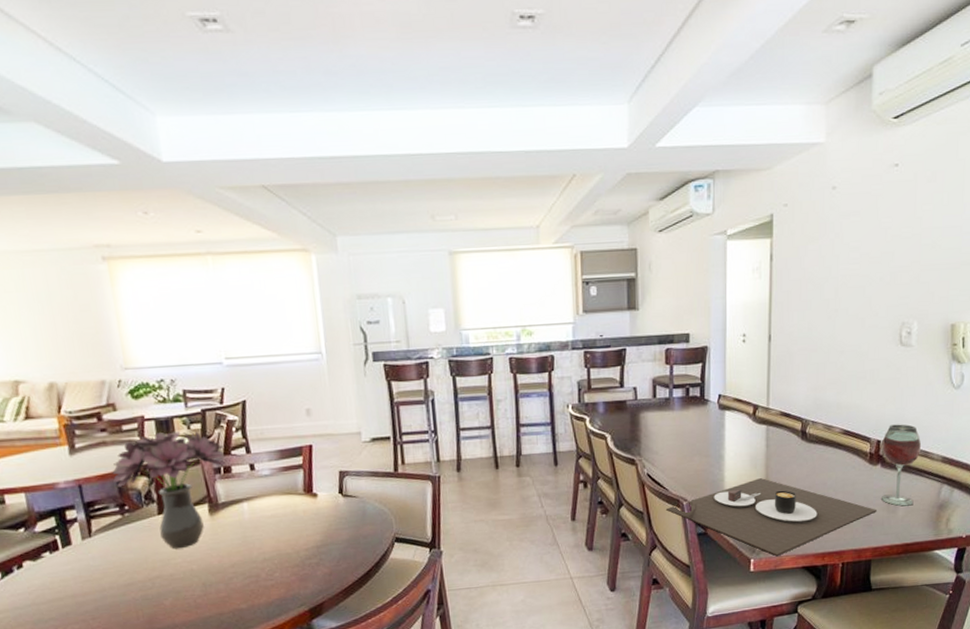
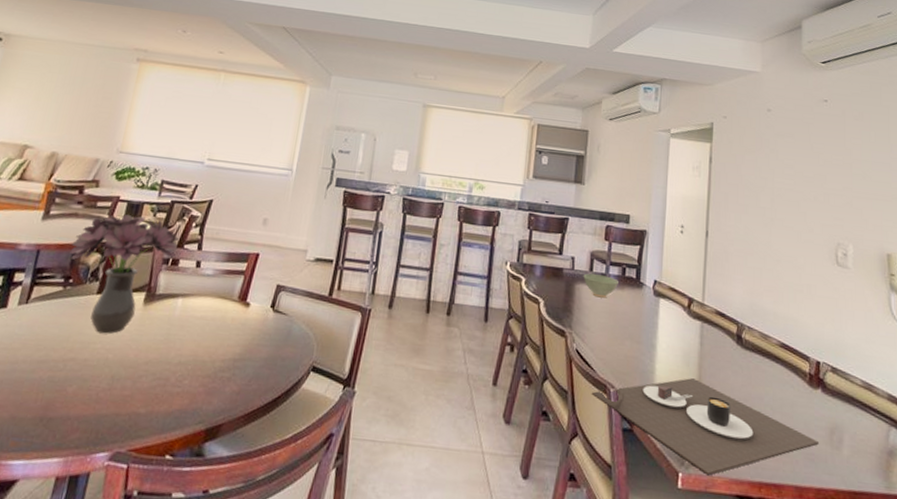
bowl: none [647,399,683,422] -> present [583,273,618,298]
wineglass: present [882,424,922,507] -> none [822,346,865,445]

